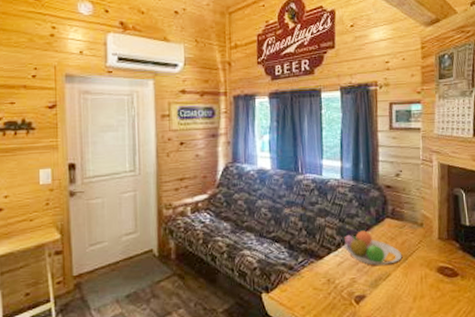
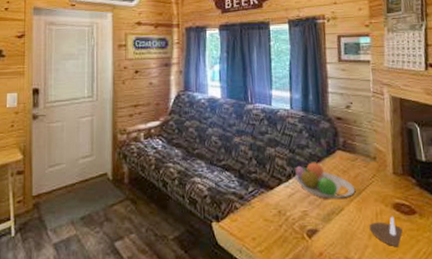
candle: none [414,279,445,308] -> present [369,216,403,247]

